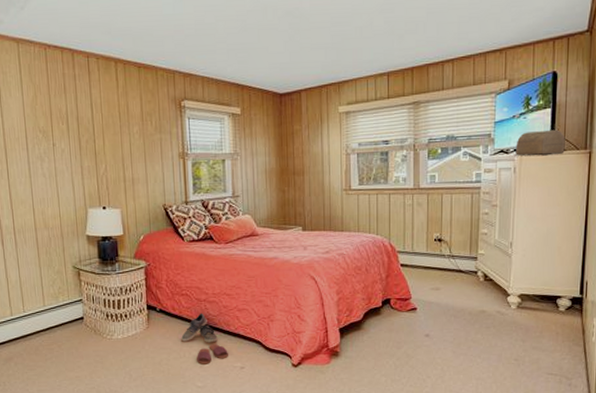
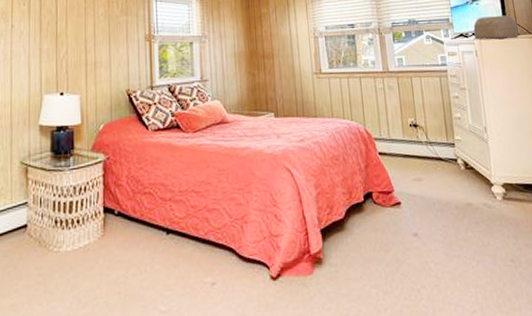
shoe: present [181,313,218,343] -> none [142,215,185,253]
slippers: present [197,343,228,365] -> none [160,253,197,282]

